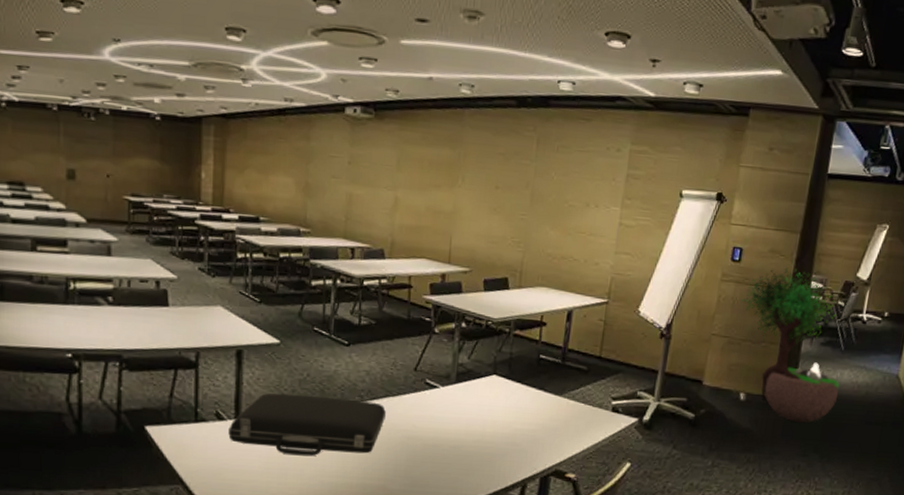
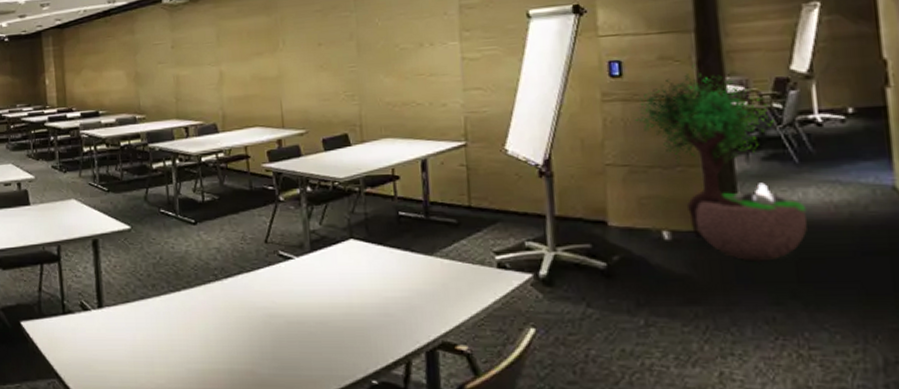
briefcase: present [228,393,387,456] -> none [93,278,244,342]

